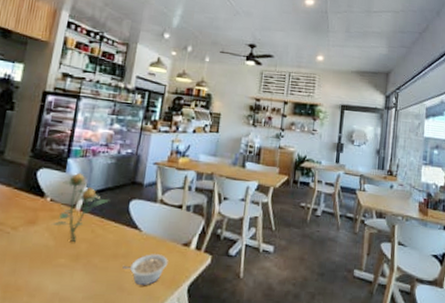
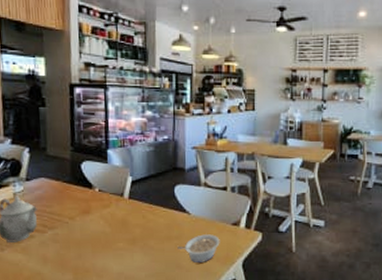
flower: present [51,172,111,243] -> none [104,162,156,228]

